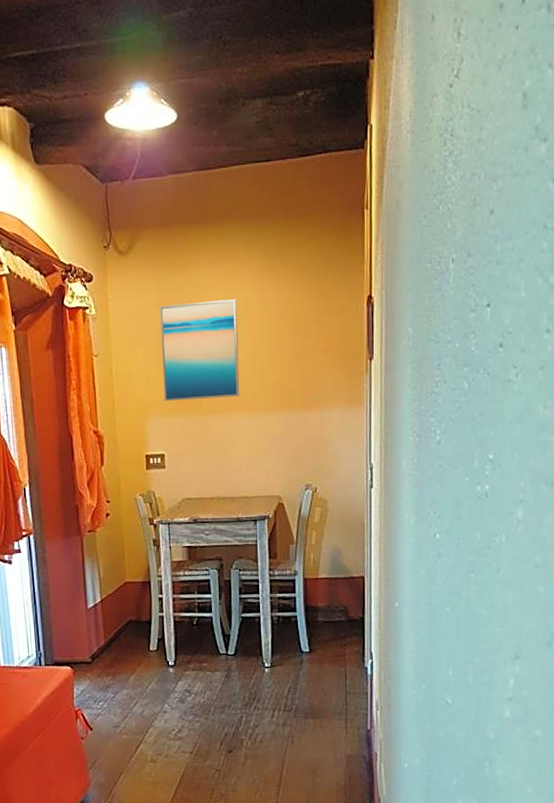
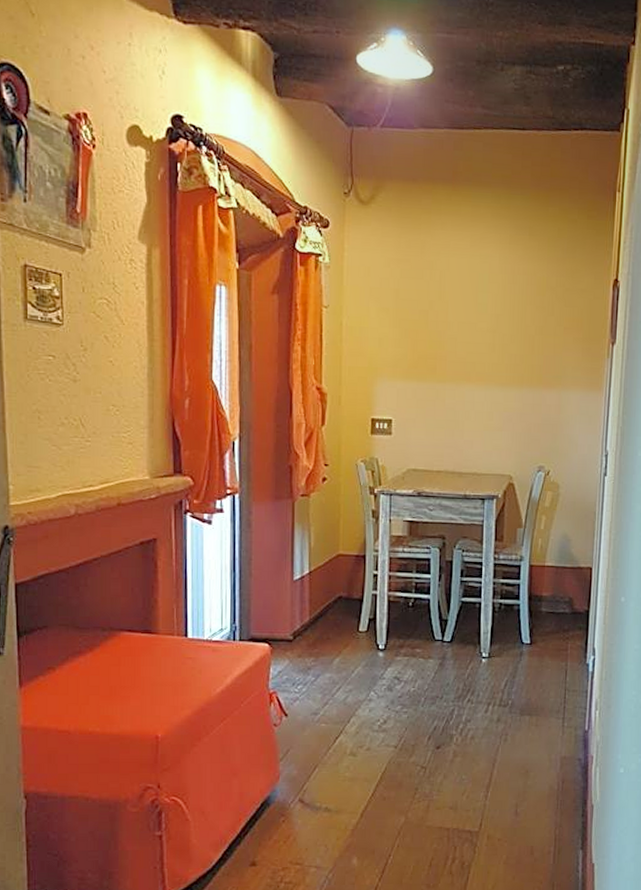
wall art: present [160,299,240,402] -> none [396,262,480,367]

